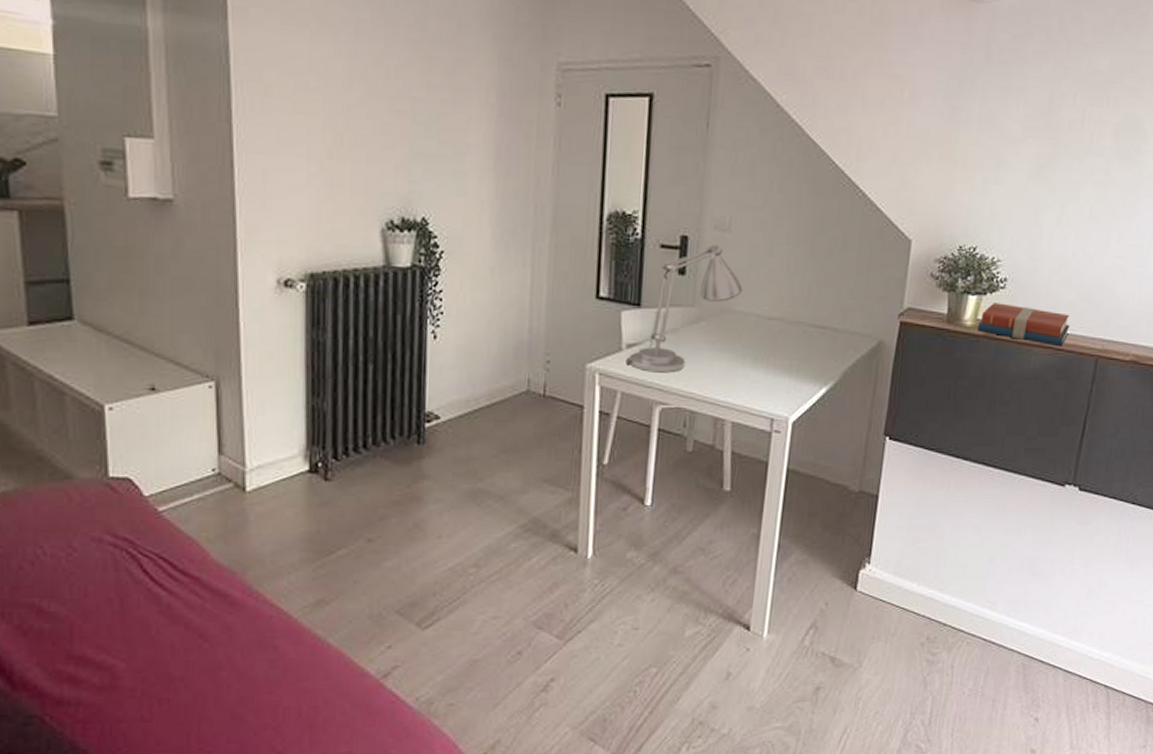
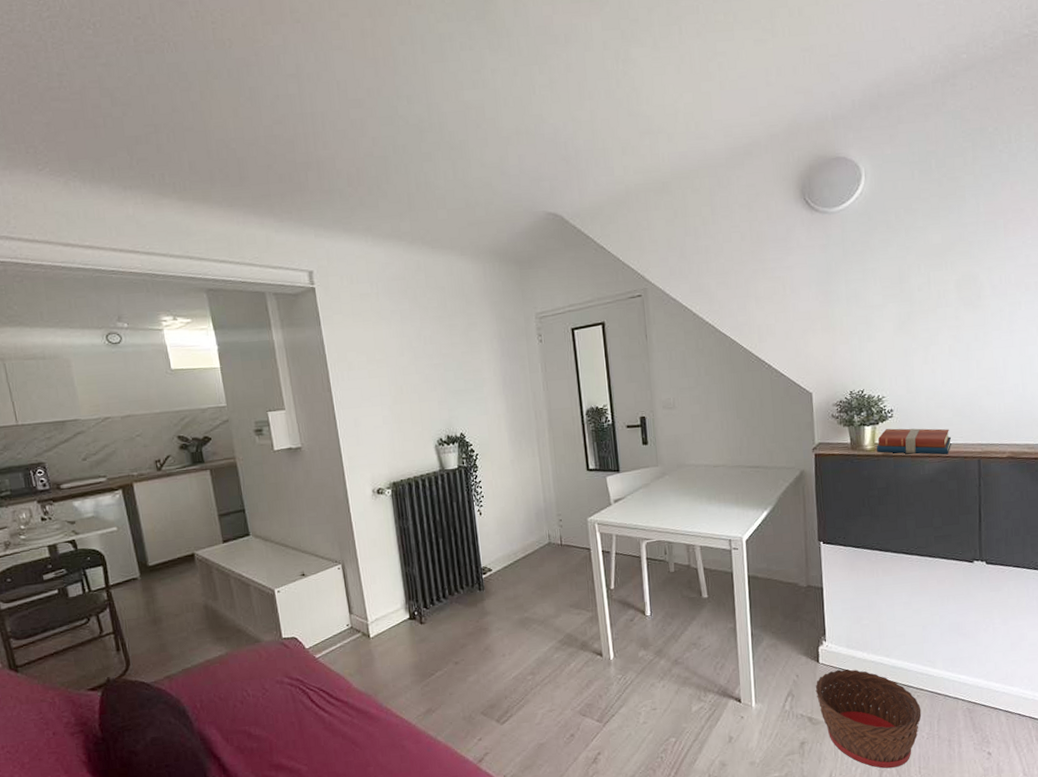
desk lamp: present [626,244,743,373] -> none [615,419,691,518]
basket: none [845,601,969,728] -> present [815,669,922,769]

